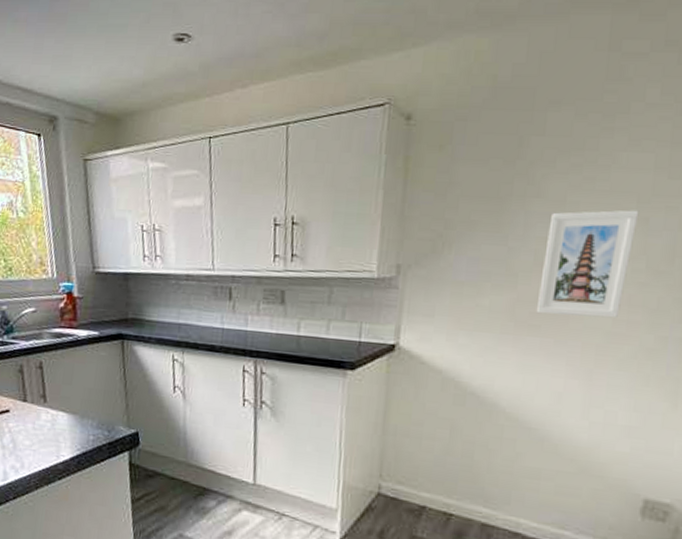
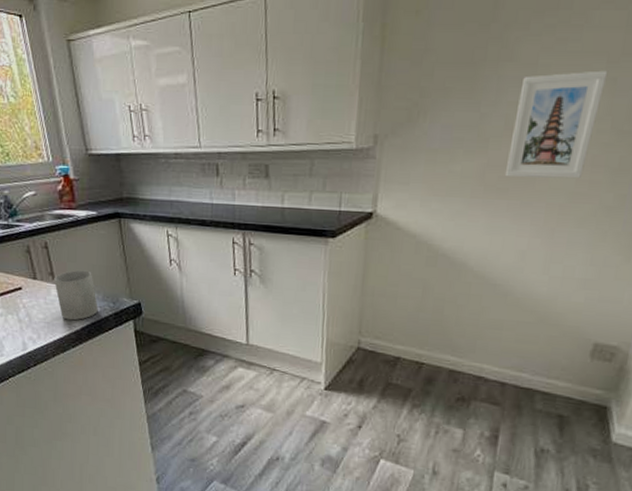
mug: none [45,393,92,449] -> present [54,270,98,321]

